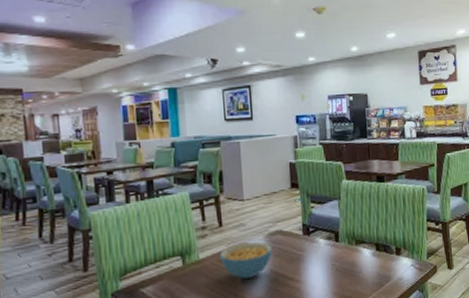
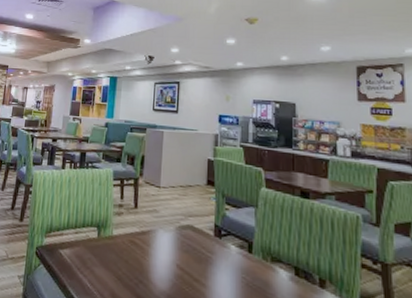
cereal bowl: present [220,241,273,279] -> none [131,228,182,268]

